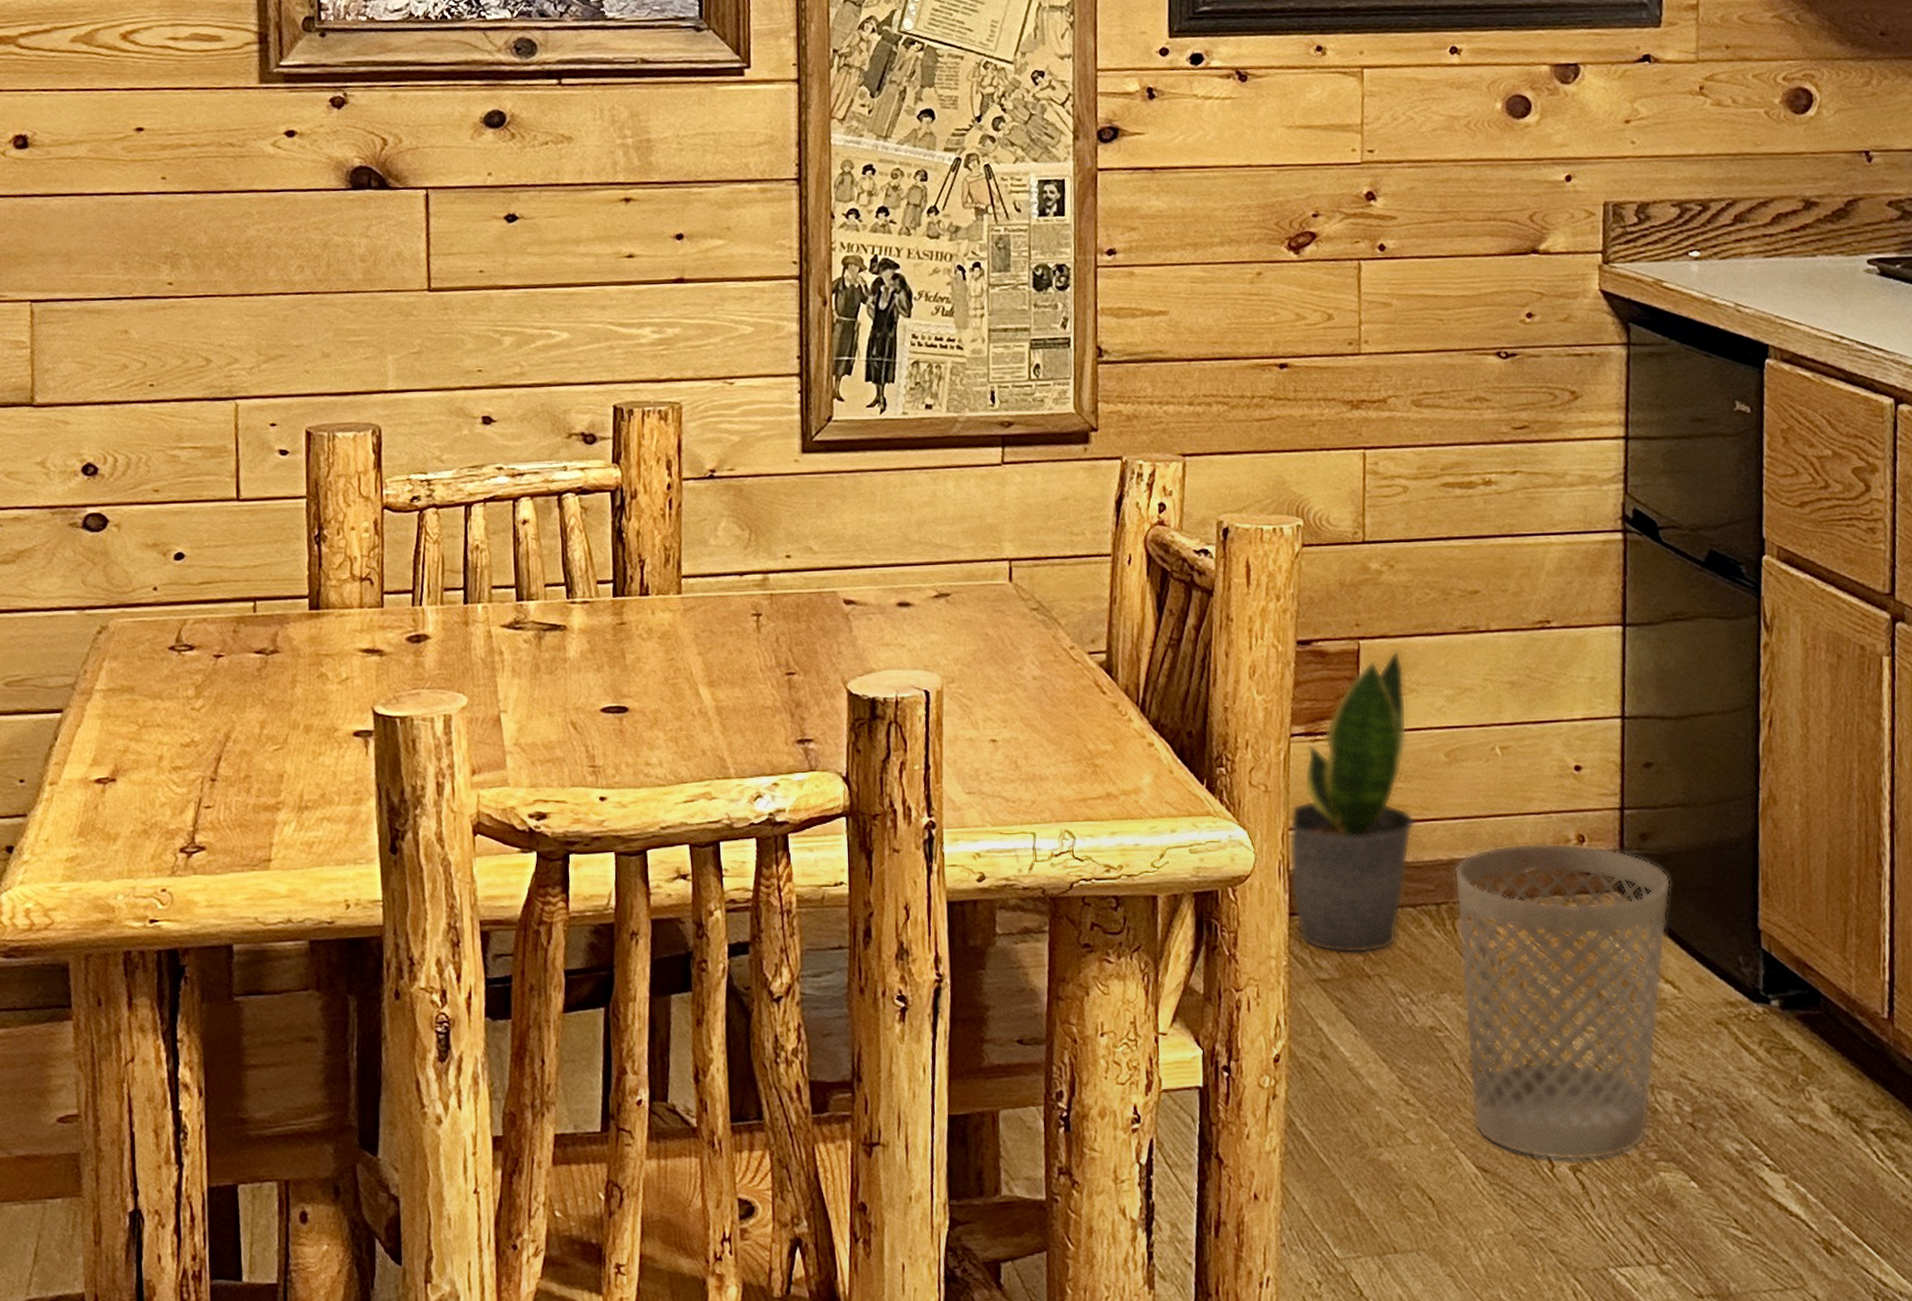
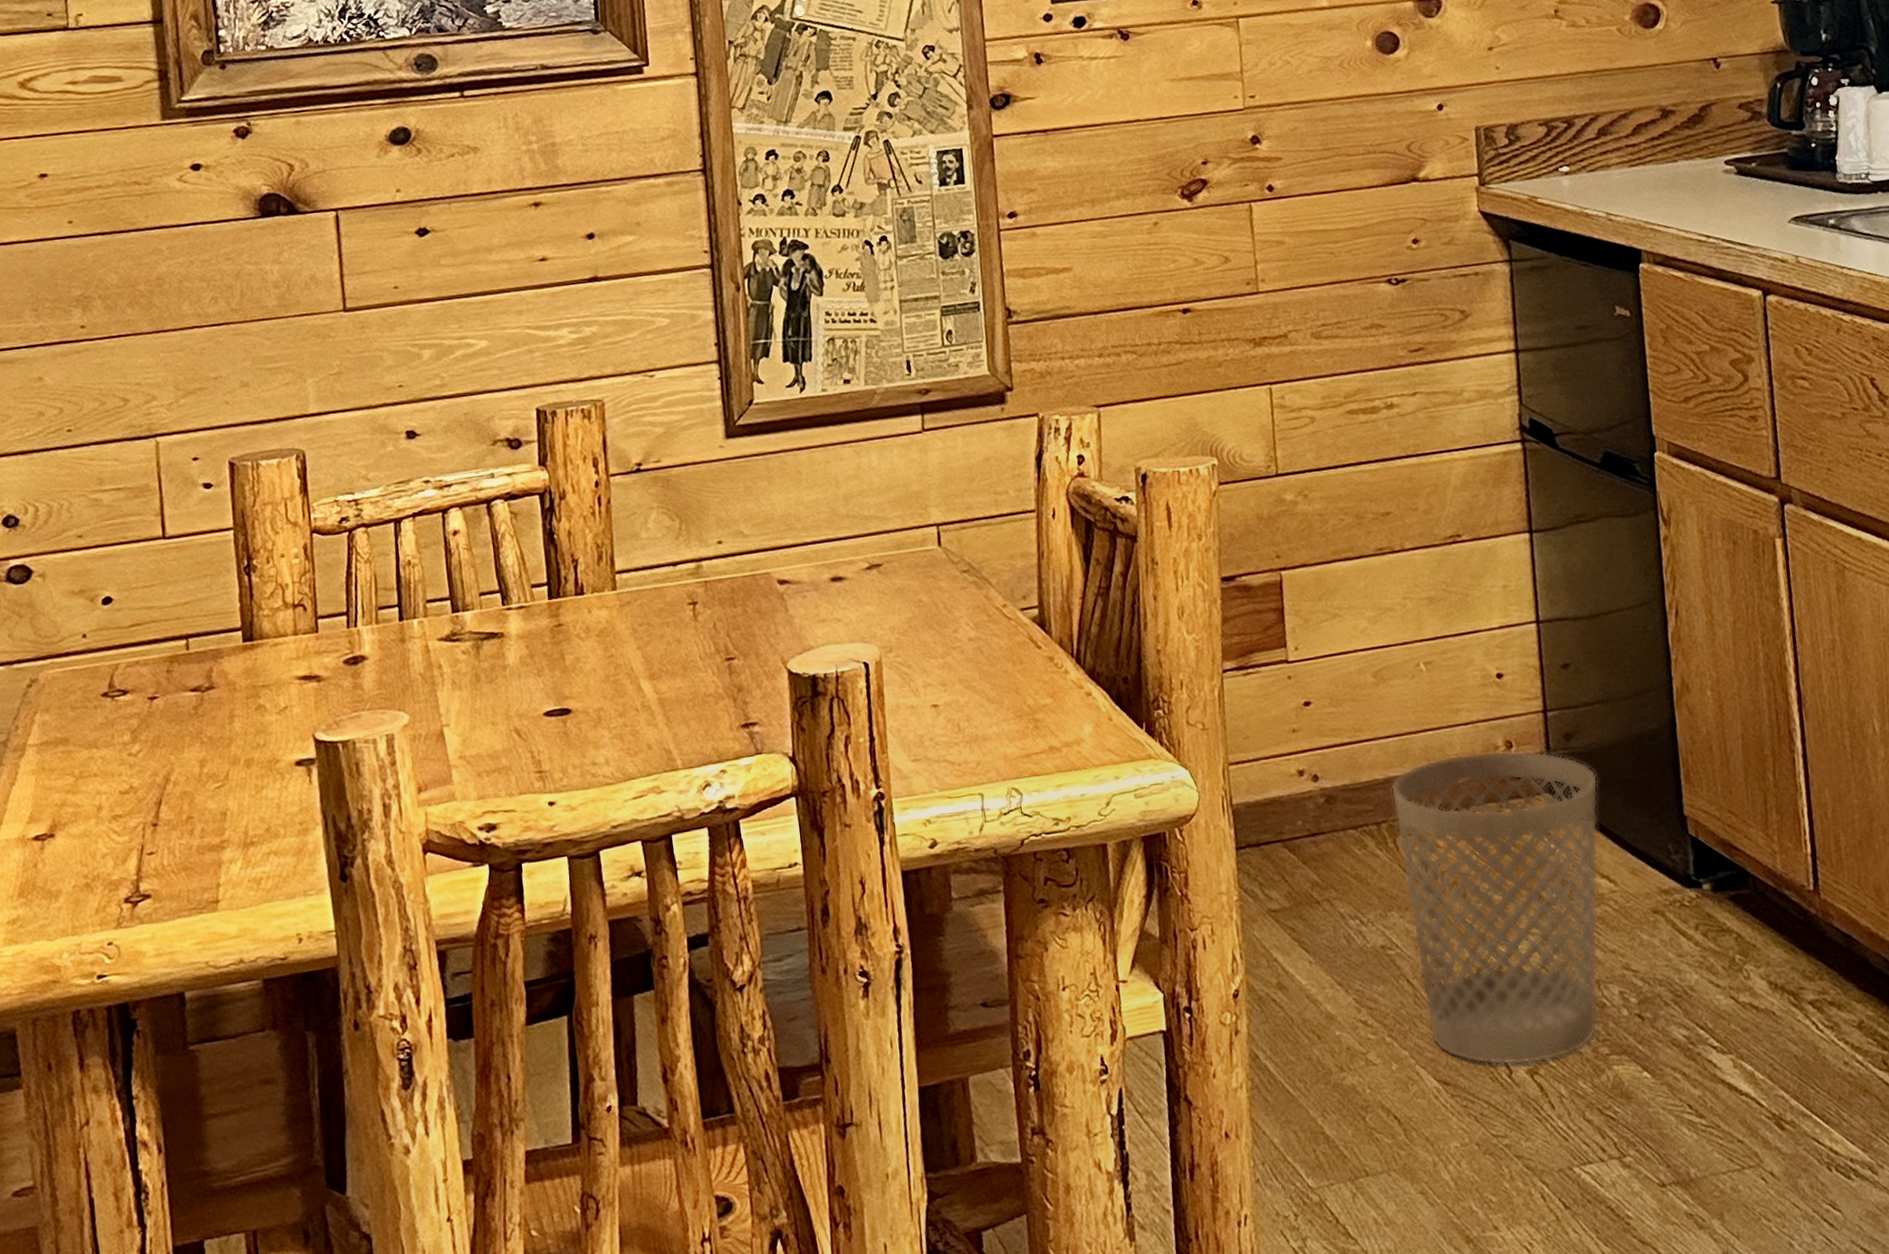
potted plant: present [1289,650,1416,953] -> none [1229,577,1351,883]

